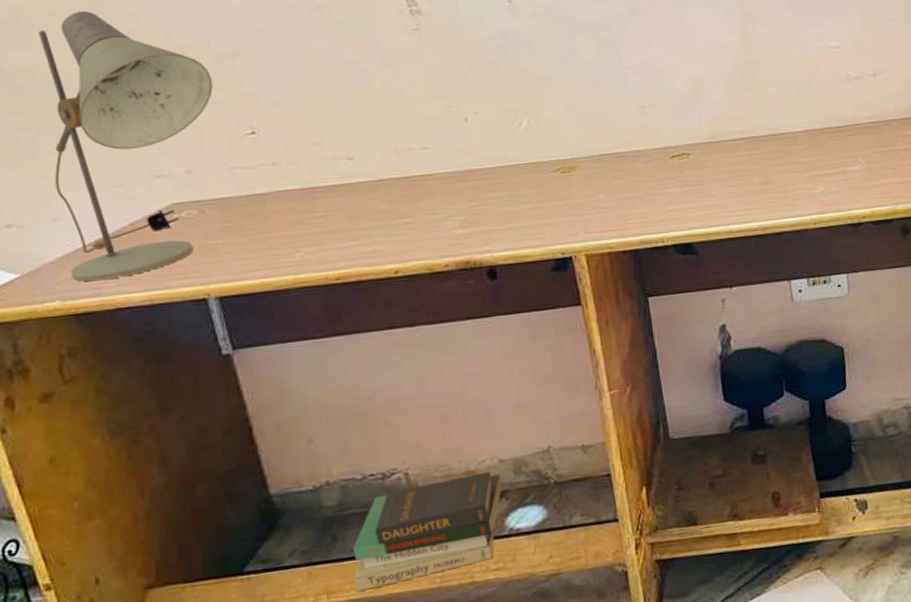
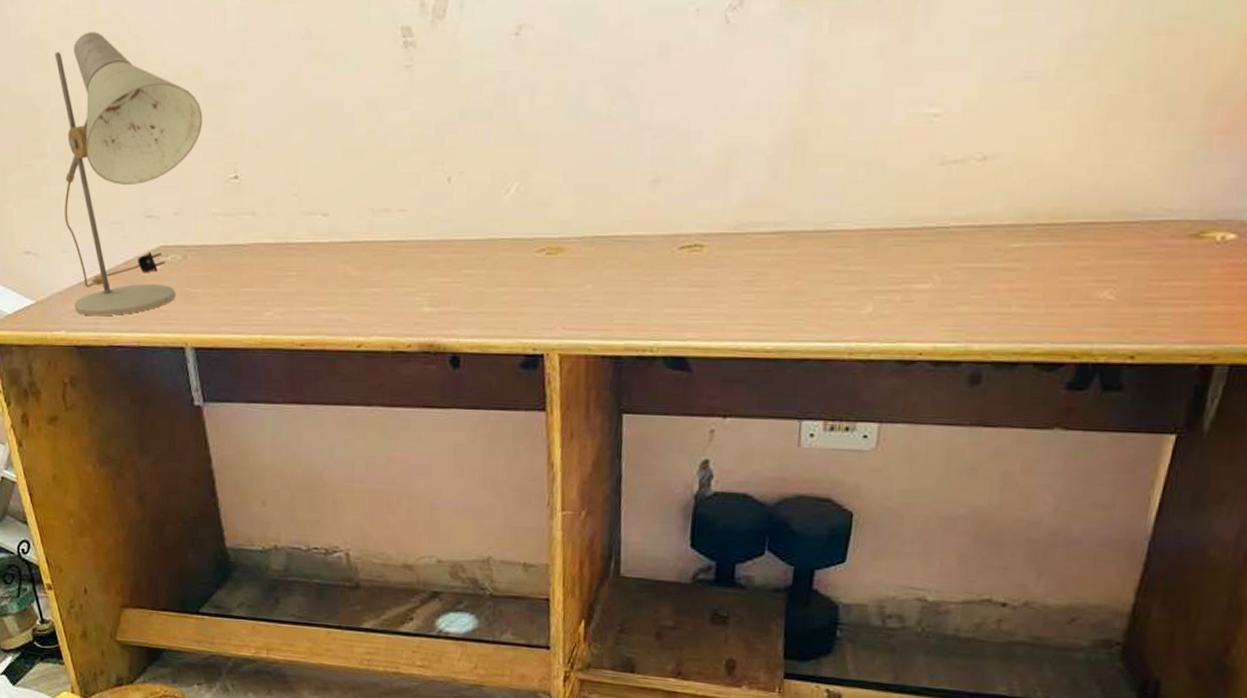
books: present [353,471,503,592] -> none [291,568,438,656]

